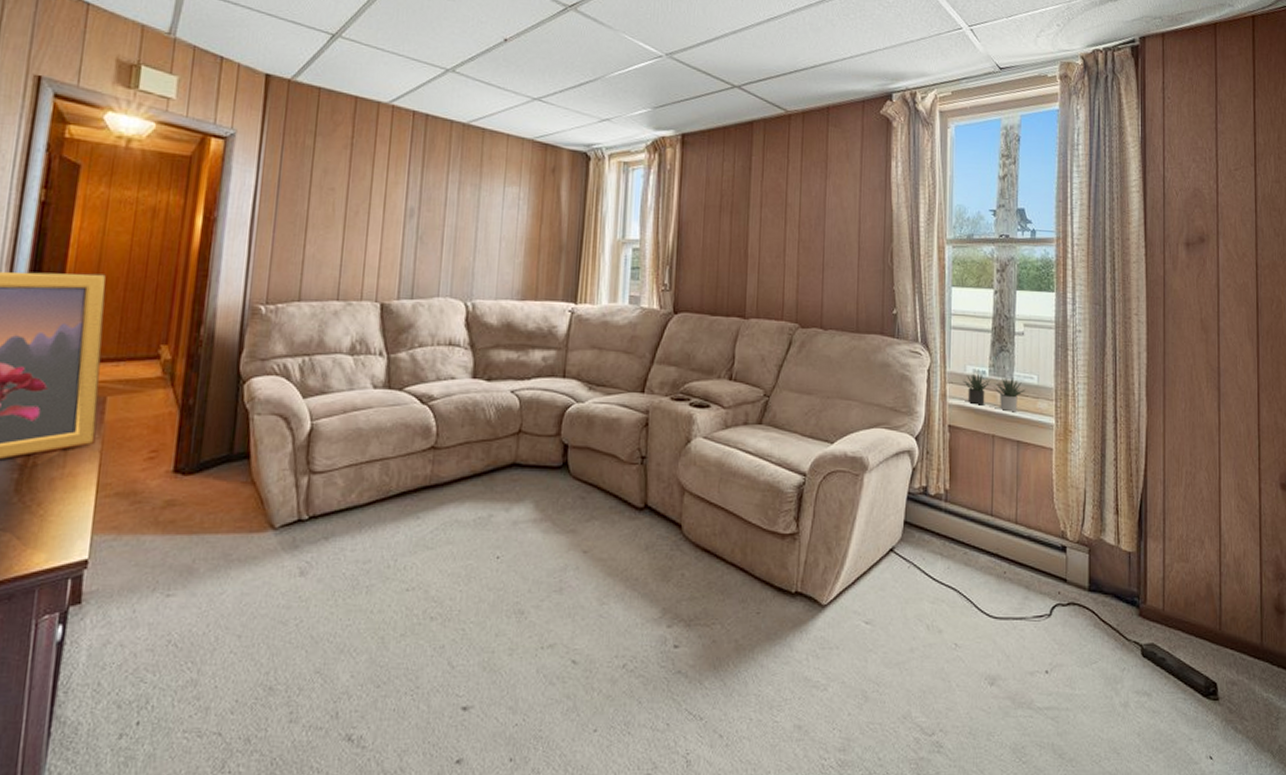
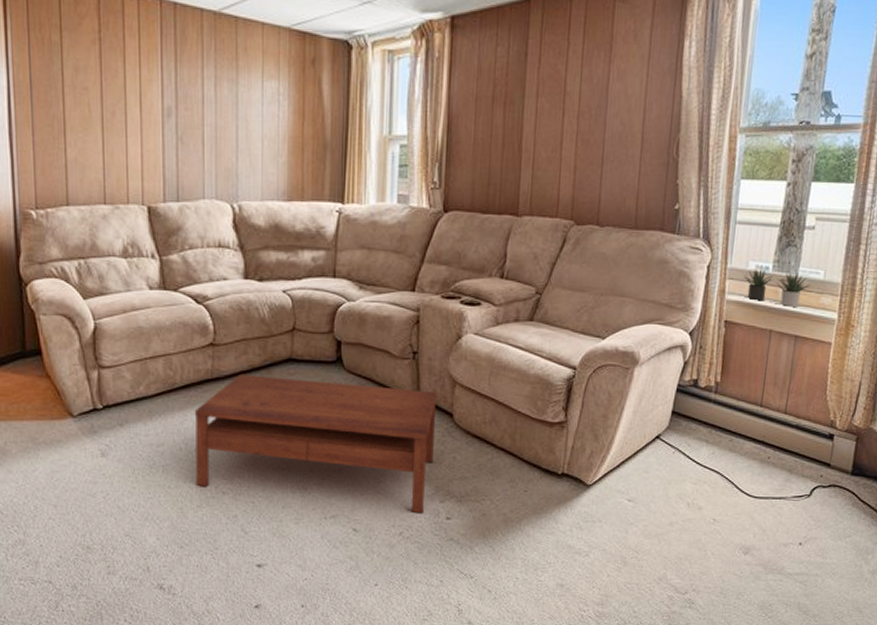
coffee table: none [402,481,666,641] -> present [194,375,438,514]

